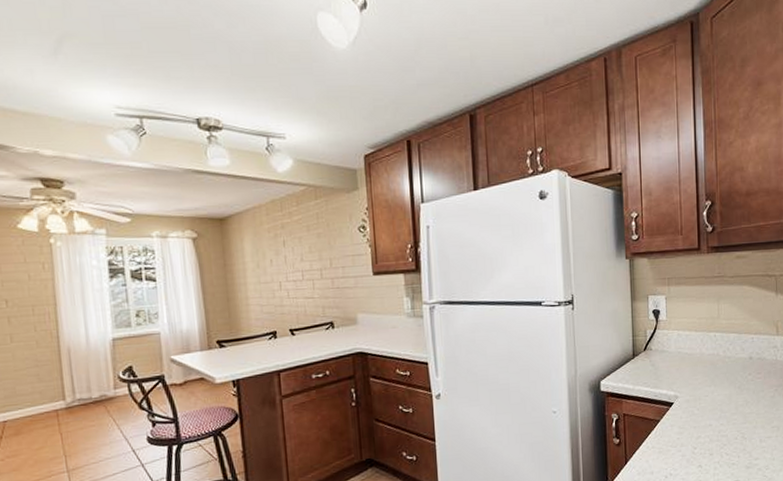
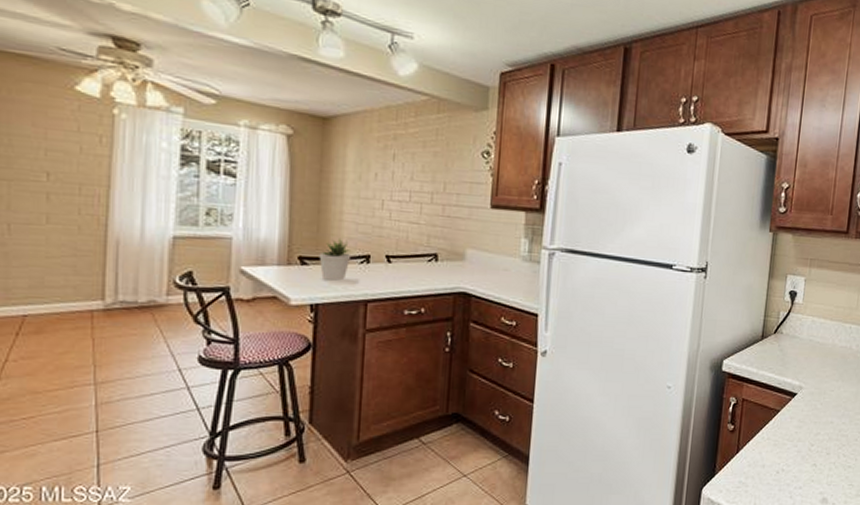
potted plant: none [233,320,261,358] -> present [319,238,352,281]

